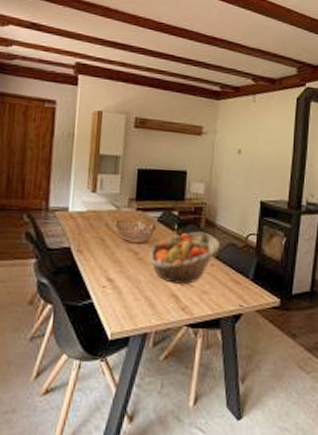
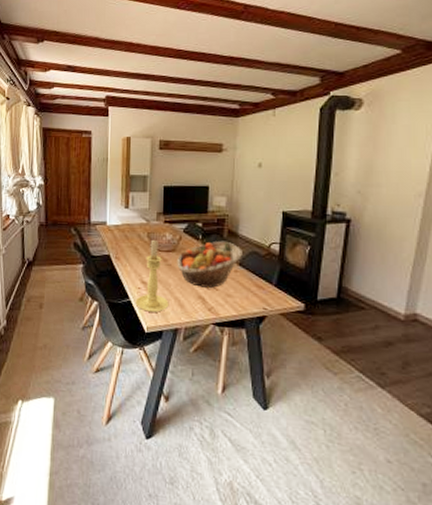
candle holder: none [98,229,138,315] -> present [135,239,169,312]

